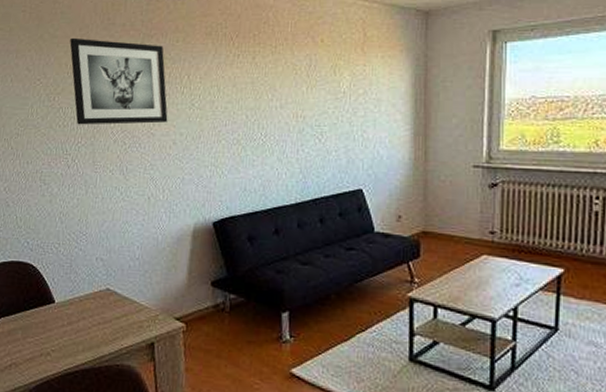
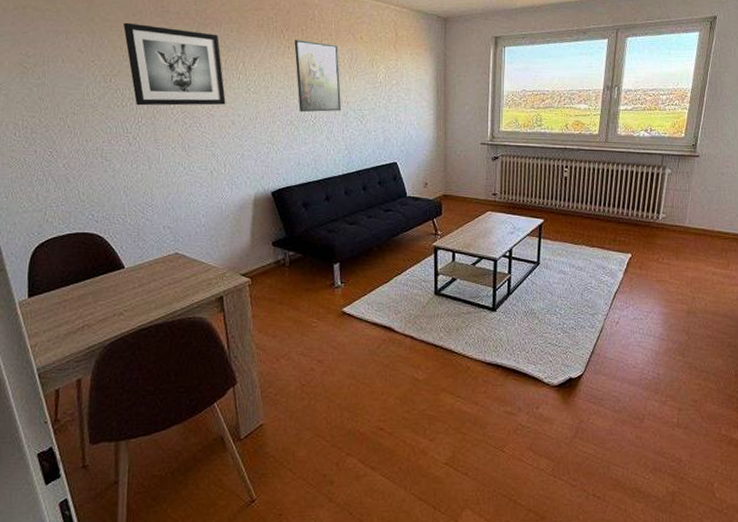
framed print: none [244,47,297,130] -> present [294,40,342,113]

